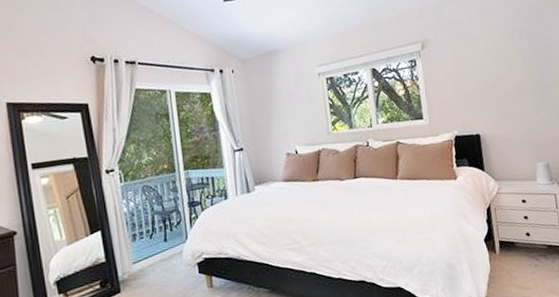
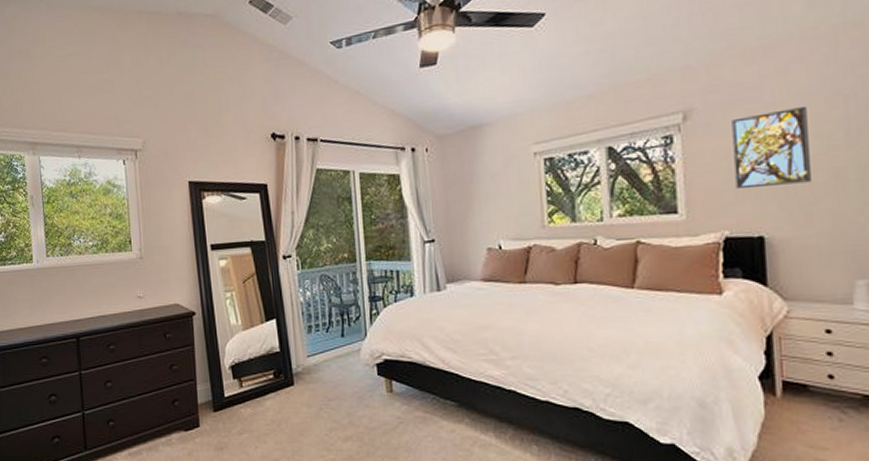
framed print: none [453,39,505,99] -> present [732,105,811,188]

